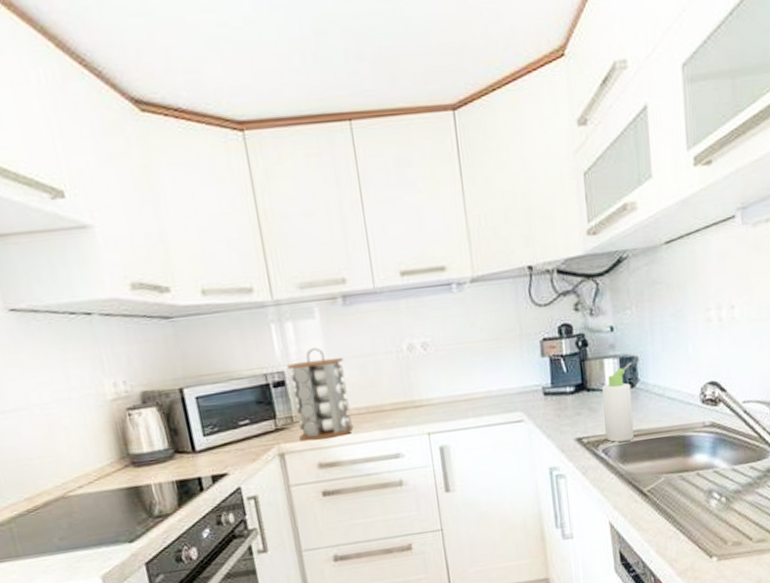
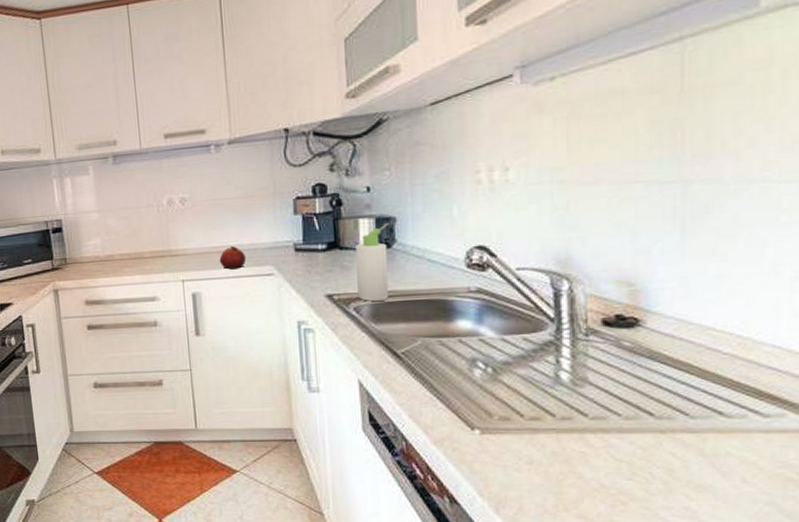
spice rack: present [287,347,354,442] -> none [64,199,117,281]
fruit: none [466,392,495,420] -> present [219,245,247,271]

